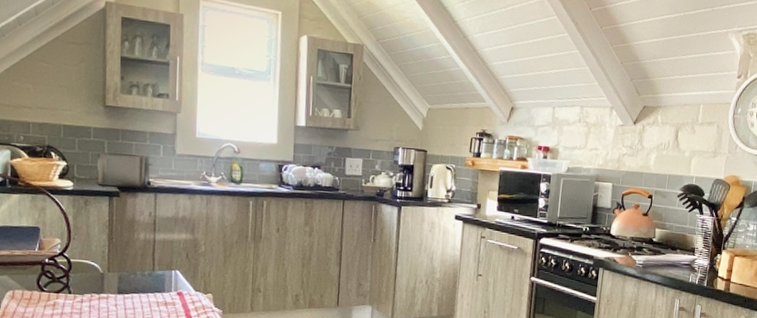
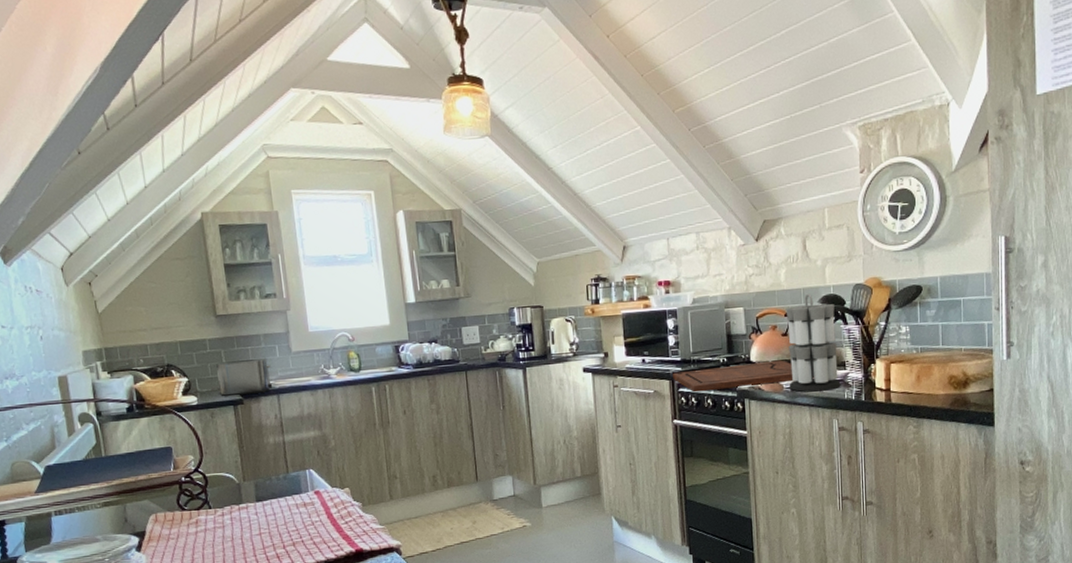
cutting board: none [537,233,666,258] -> present [673,360,815,393]
spice rack: none [641,180,694,272] -> present [785,293,841,392]

